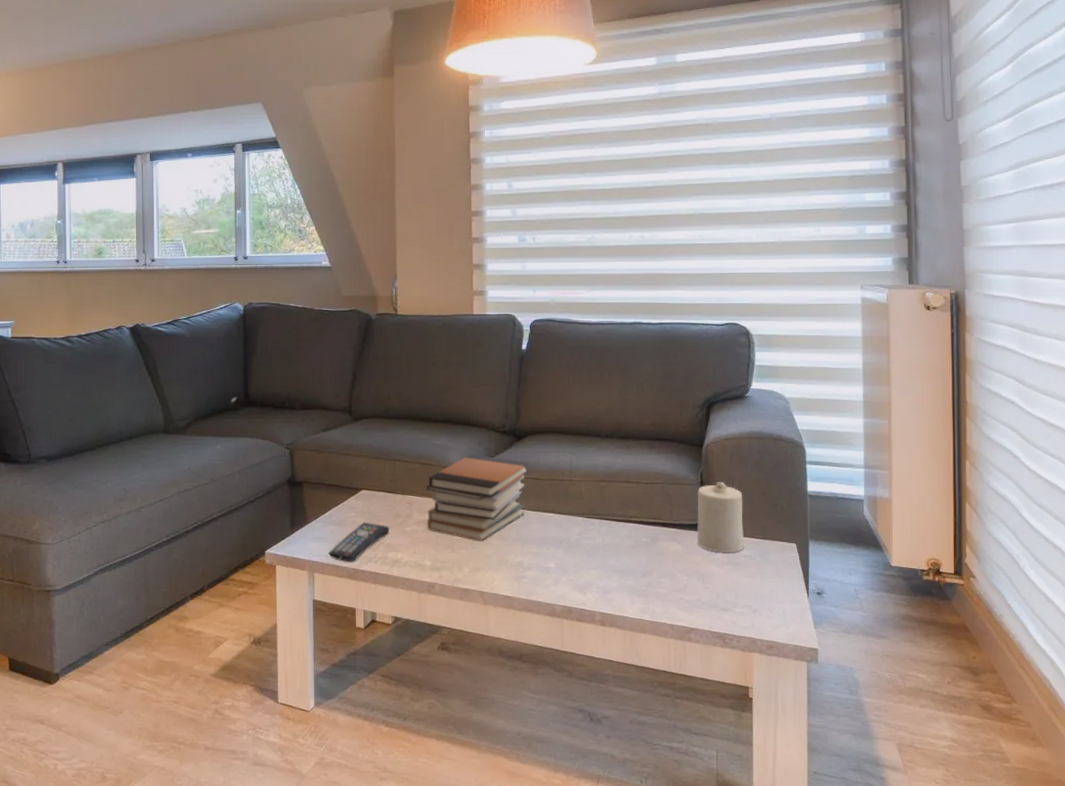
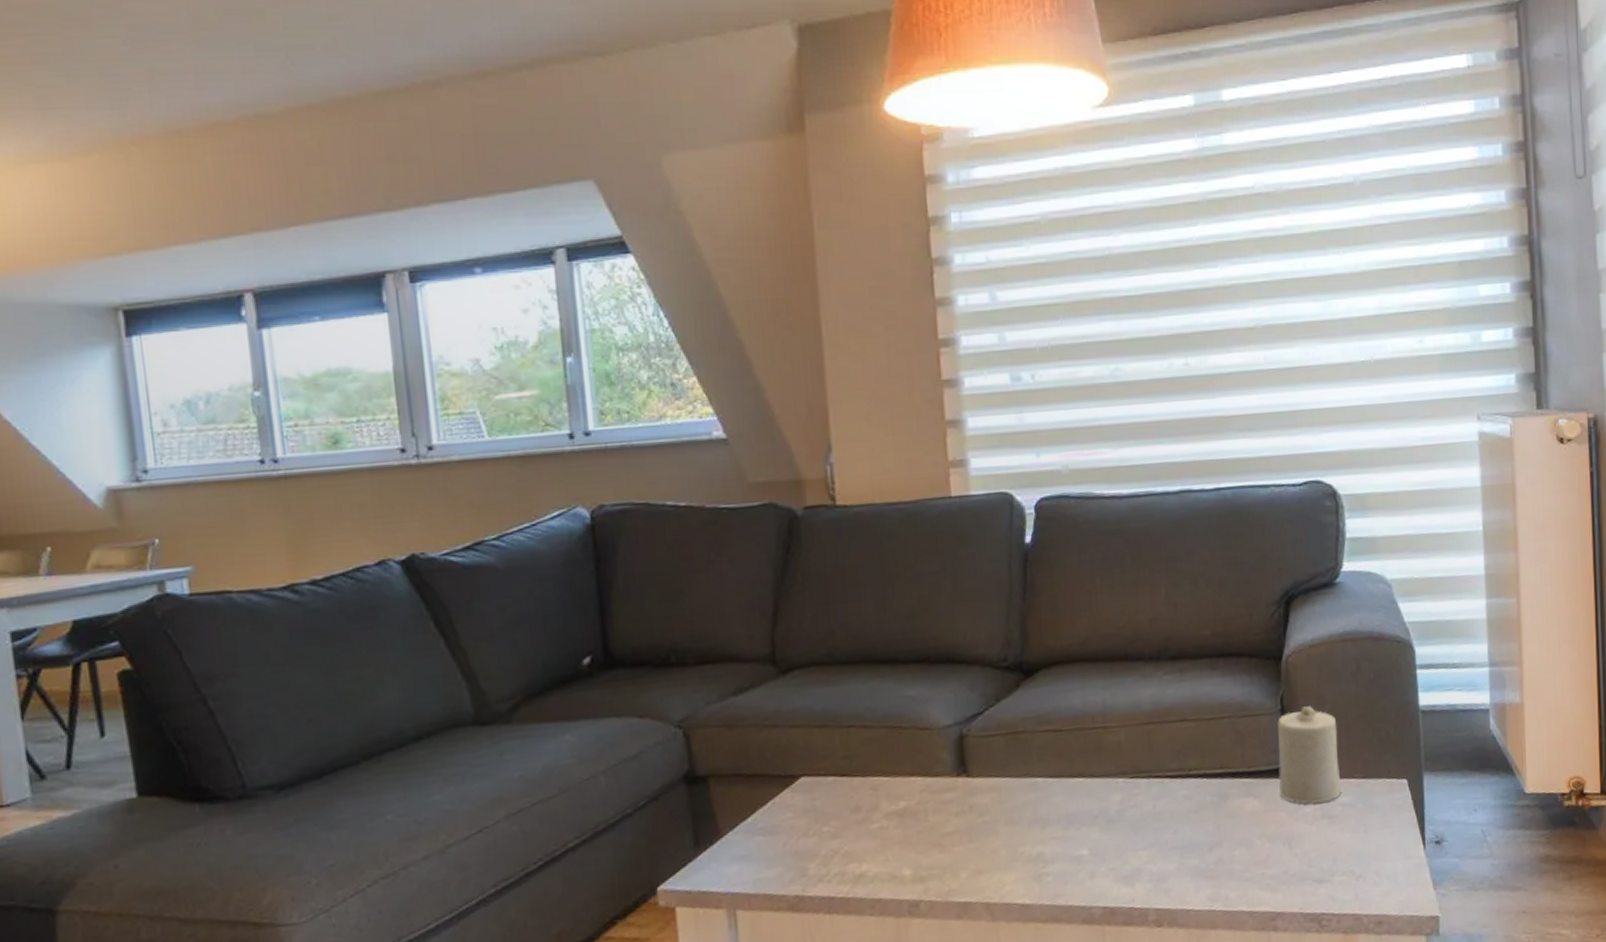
remote control: present [328,522,389,563] -> none [755,823,847,888]
book stack: present [426,454,529,542] -> none [897,705,1046,832]

